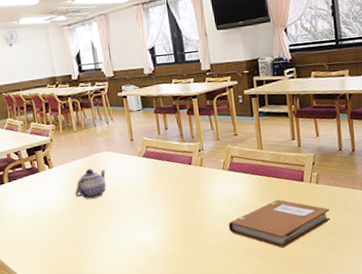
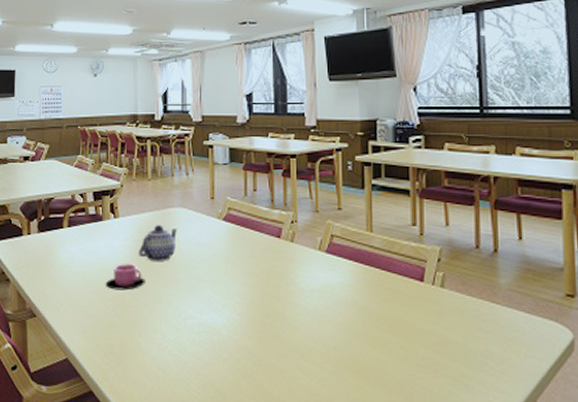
cup: none [50,204,85,228] -> present [105,264,145,291]
notebook: present [228,199,331,249] -> none [318,299,458,367]

